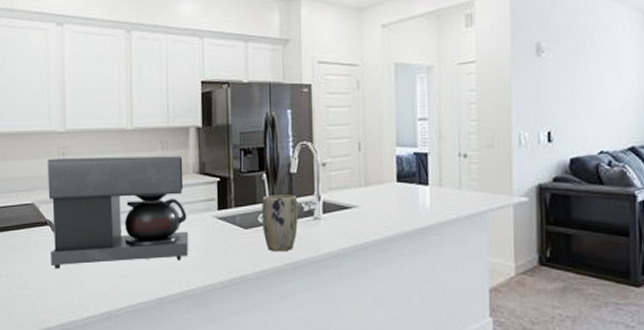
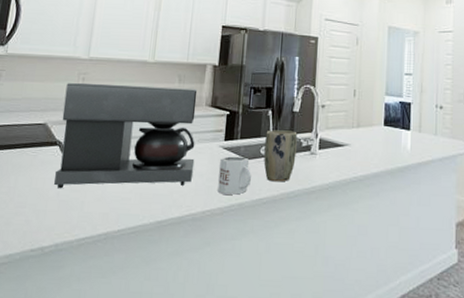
mug: none [216,226,251,267] -> present [218,156,251,195]

